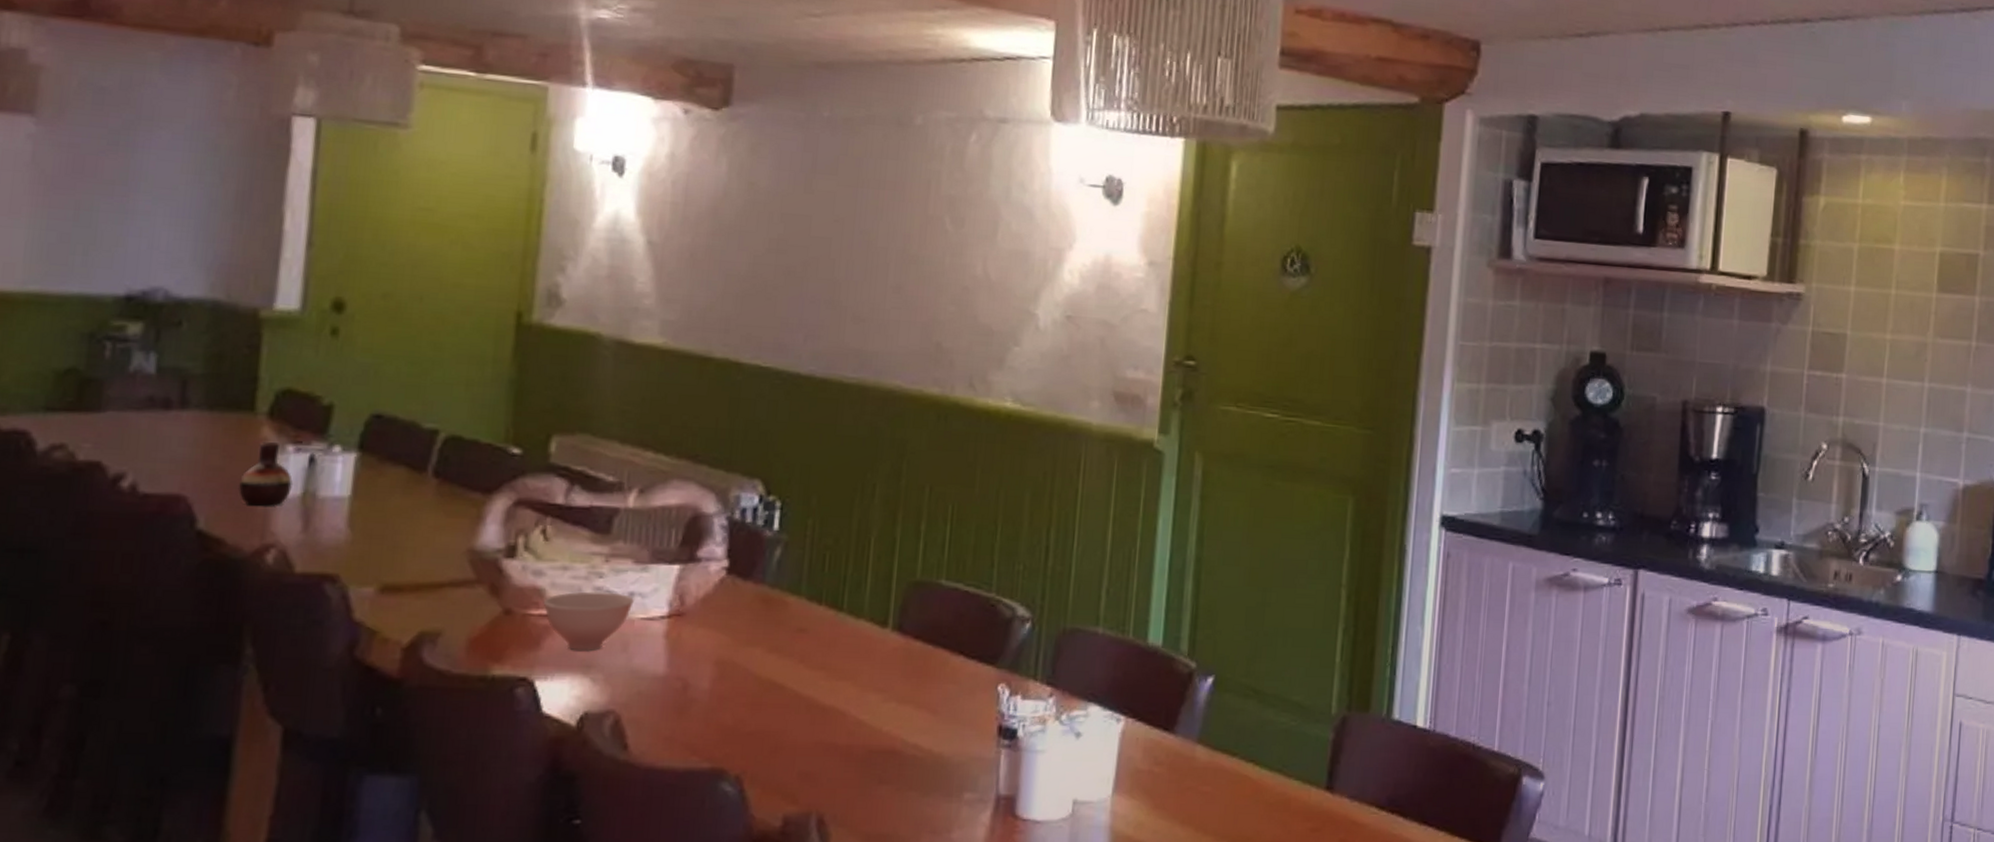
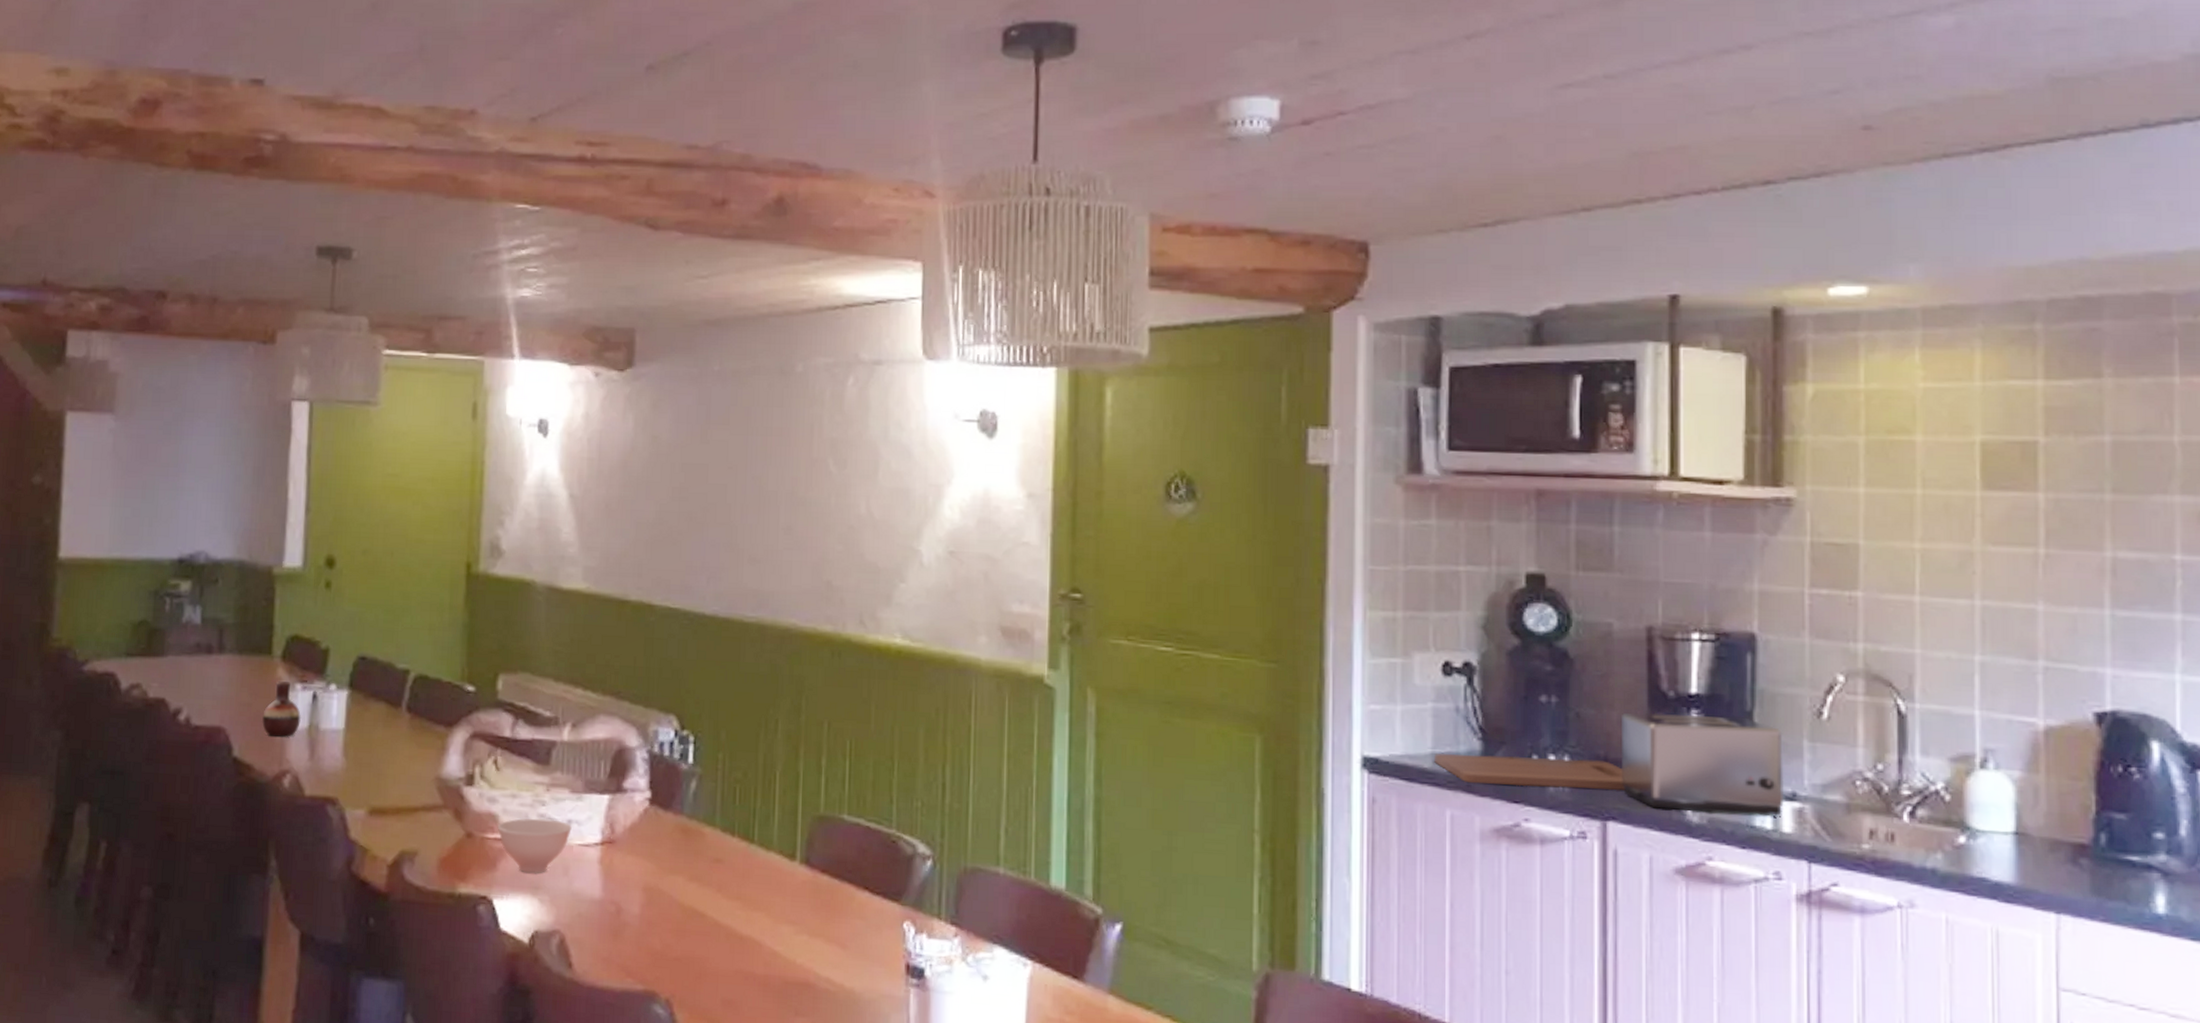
cutting board: none [1501,512,1655,543] -> present [1433,754,1625,791]
toaster: none [1653,475,1778,562] -> present [1620,712,1784,815]

